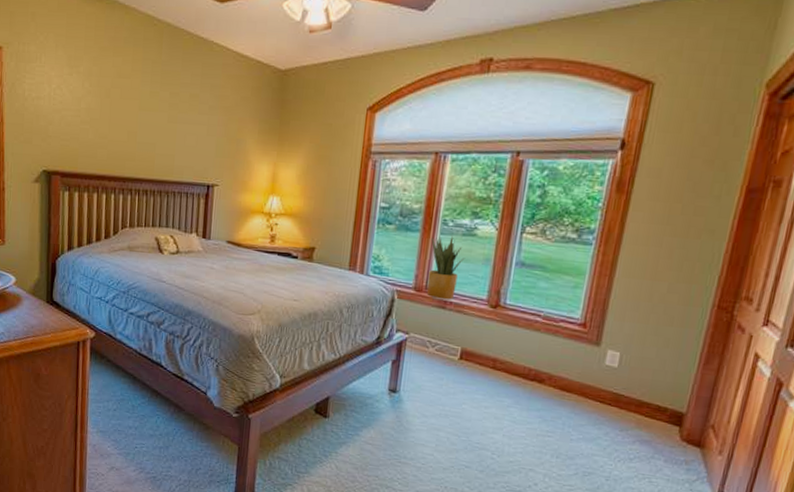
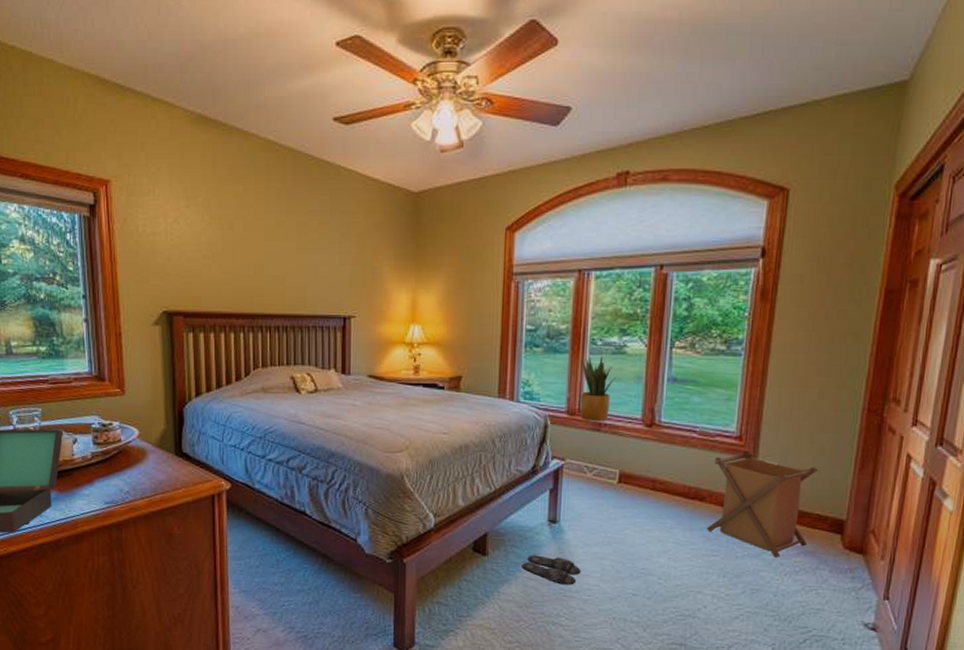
slippers: none [360,420,417,452] -> present [522,555,581,585]
laundry basket: none [543,338,661,444] -> present [706,451,818,558]

